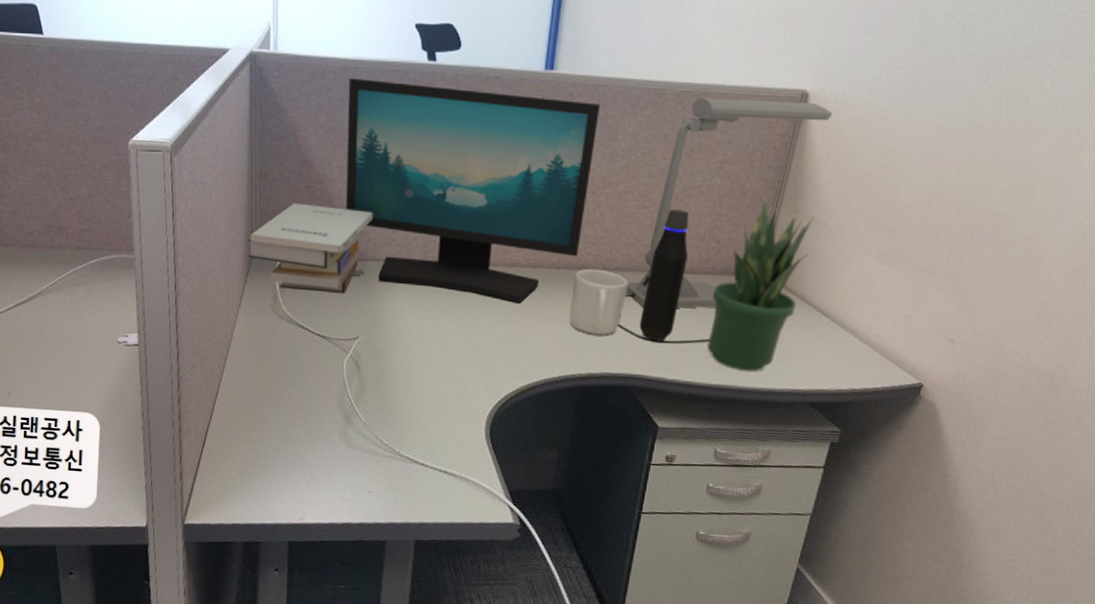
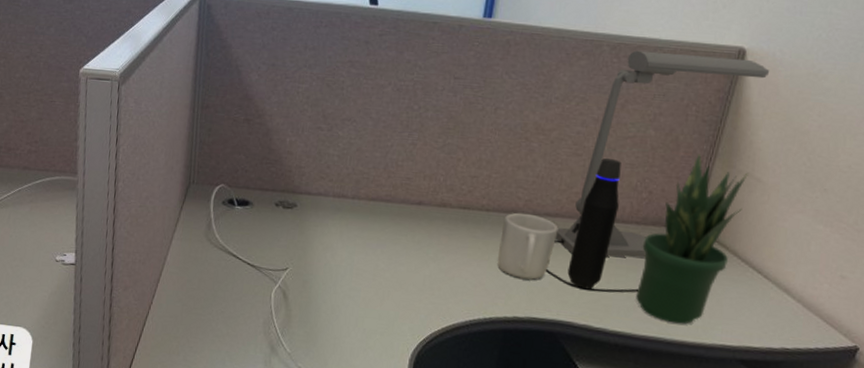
books: present [247,202,373,293] -> none [185,134,309,224]
computer monitor: present [345,78,601,305] -> none [282,18,537,245]

